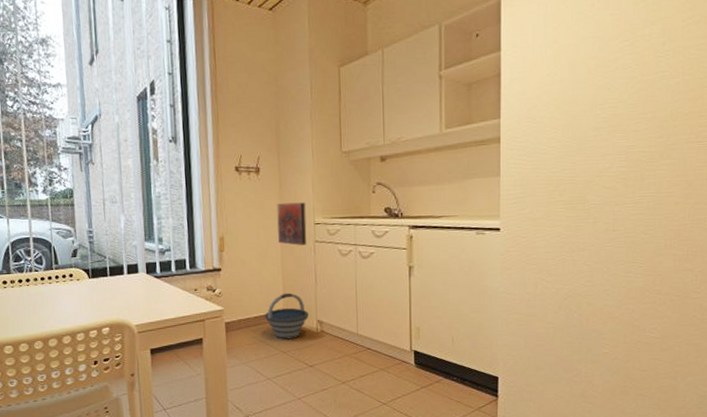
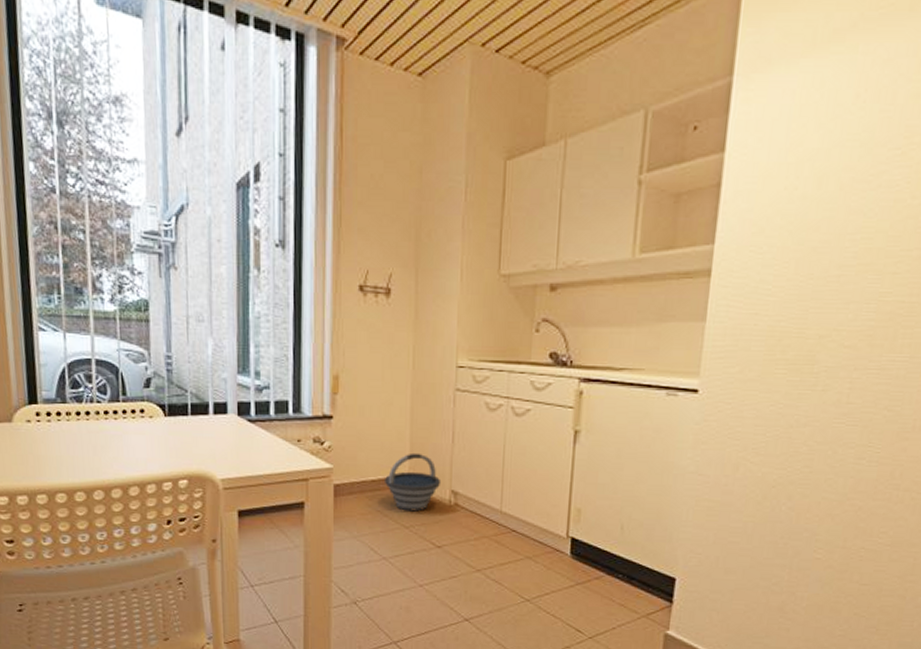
decorative tile: present [277,202,307,246] -> none [409,337,447,393]

